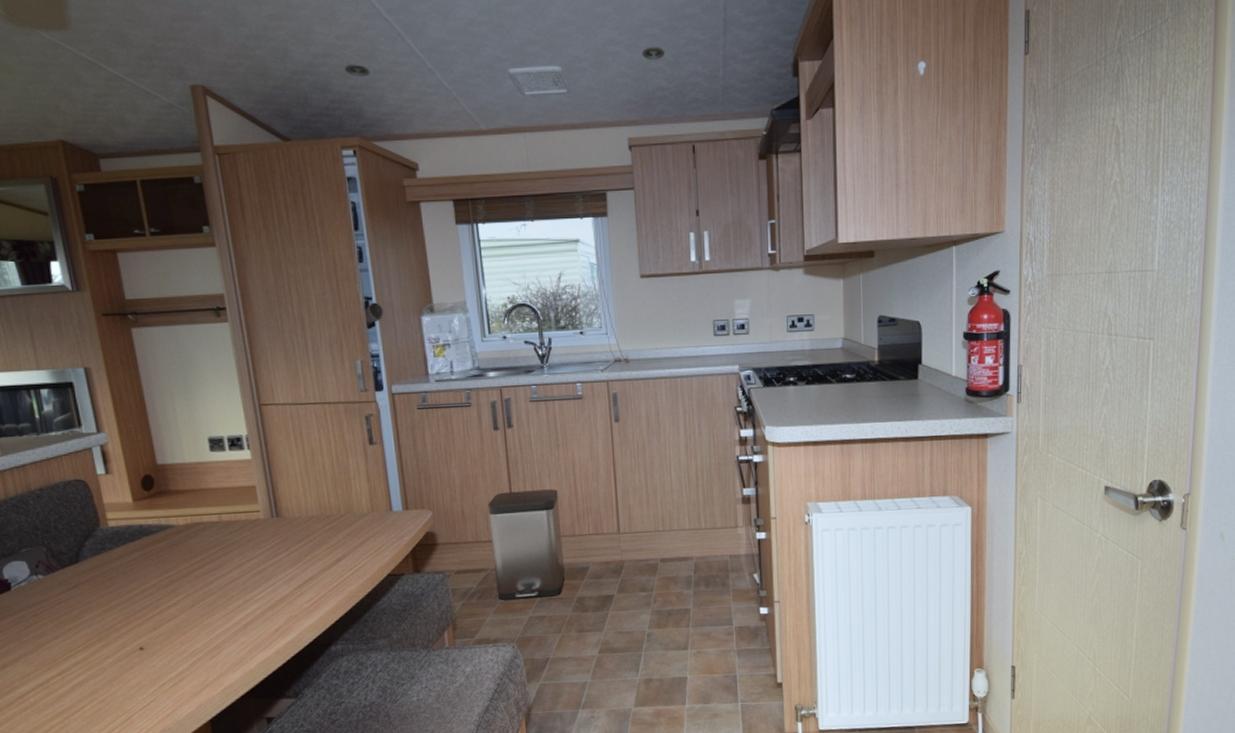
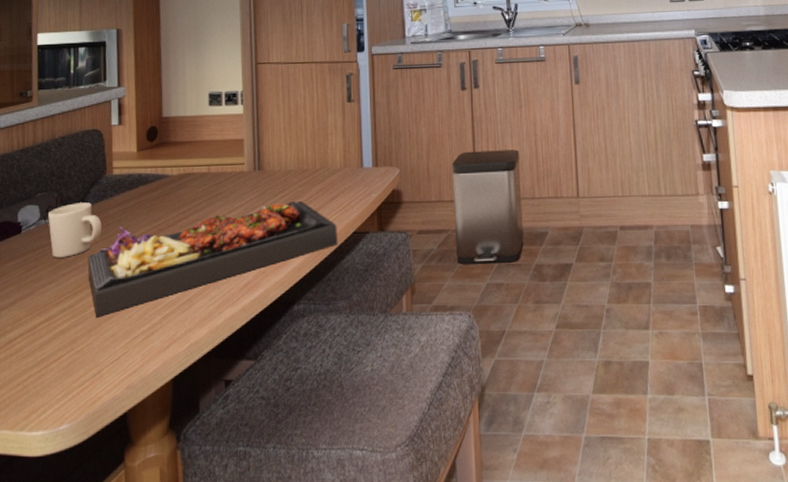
mug: none [39,556,107,613] -> present [48,202,102,258]
food platter: none [94,547,373,668] -> present [87,201,338,318]

